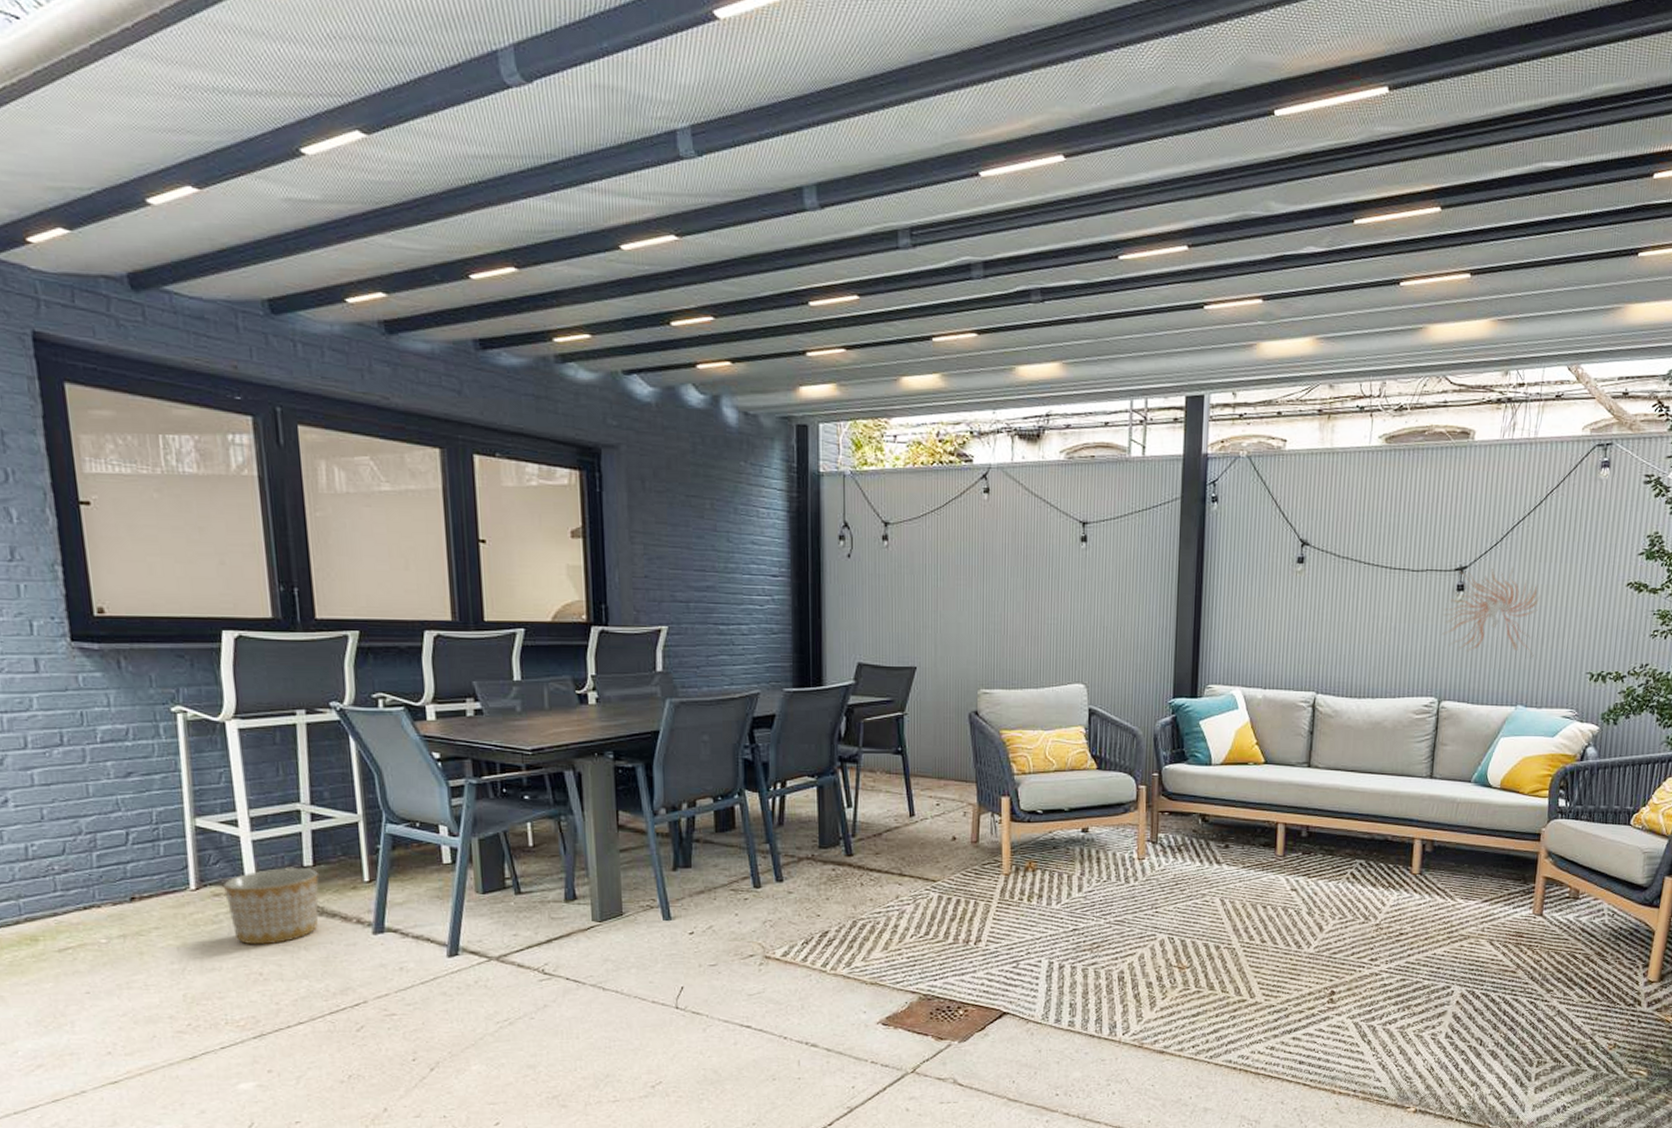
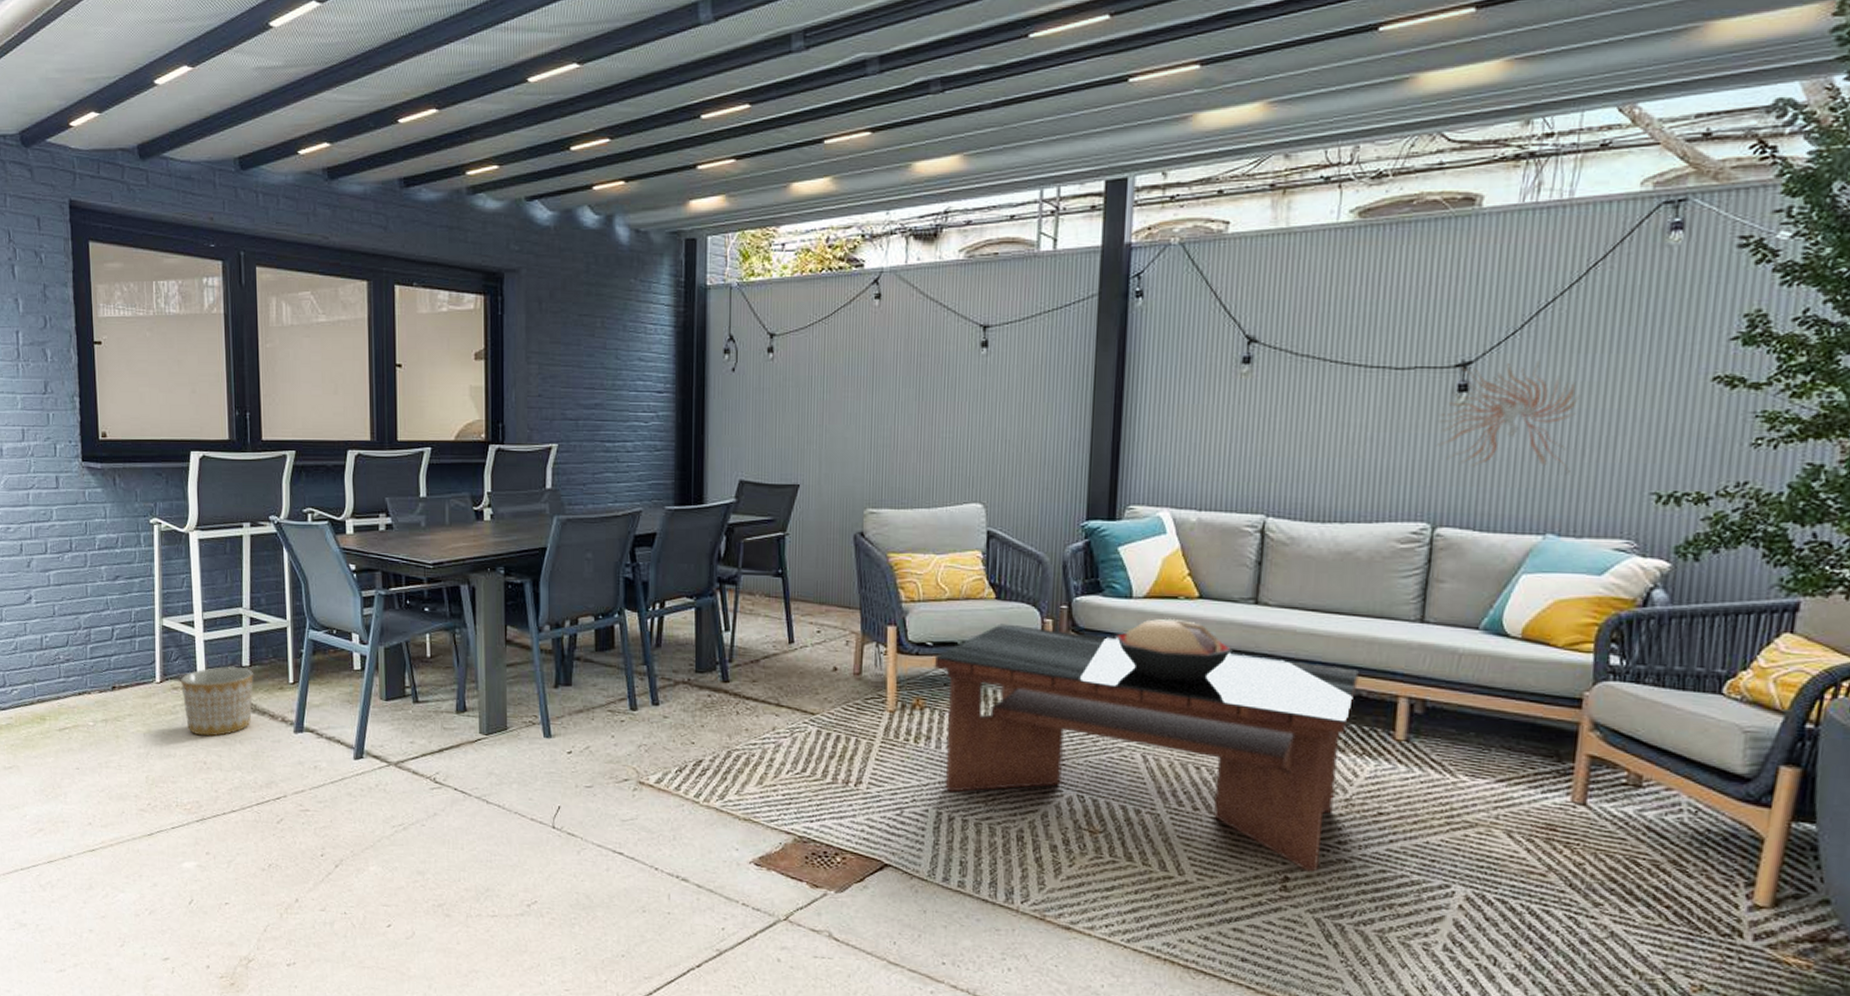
coffee table: none [1044,791,1386,986] -> present [934,623,1359,872]
decorative bowl: none [1198,781,1291,834] -> present [1115,618,1233,681]

